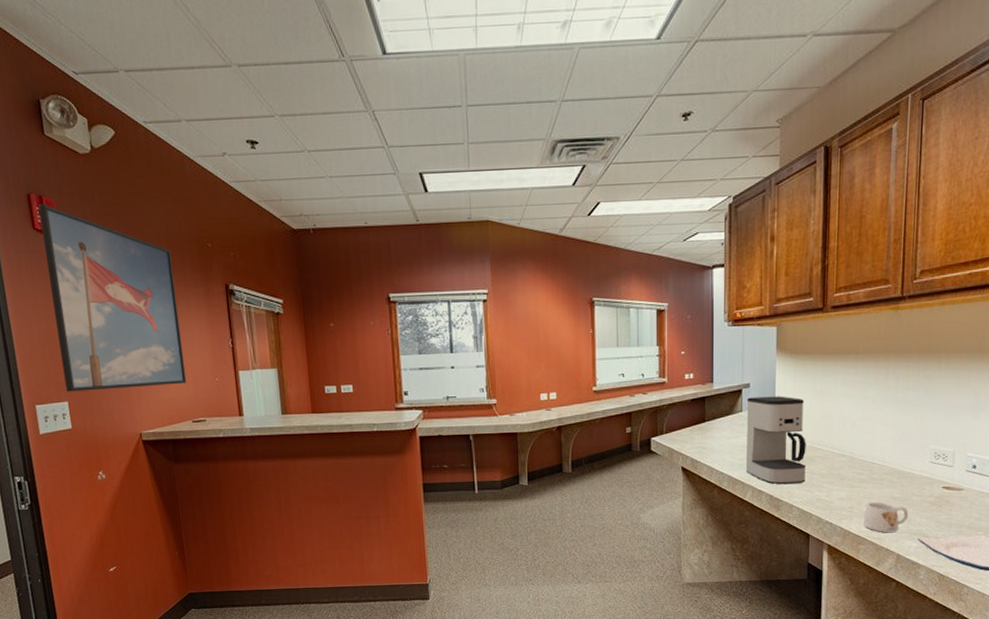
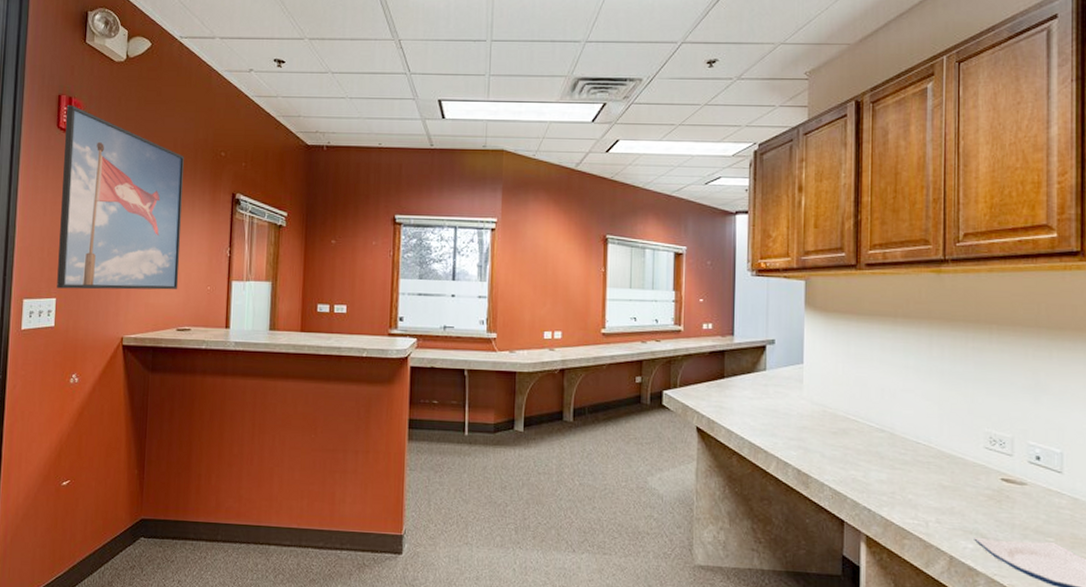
coffee maker: present [745,396,806,485] -> none [769,355,839,459]
mug: present [863,501,909,533] -> none [908,488,962,529]

